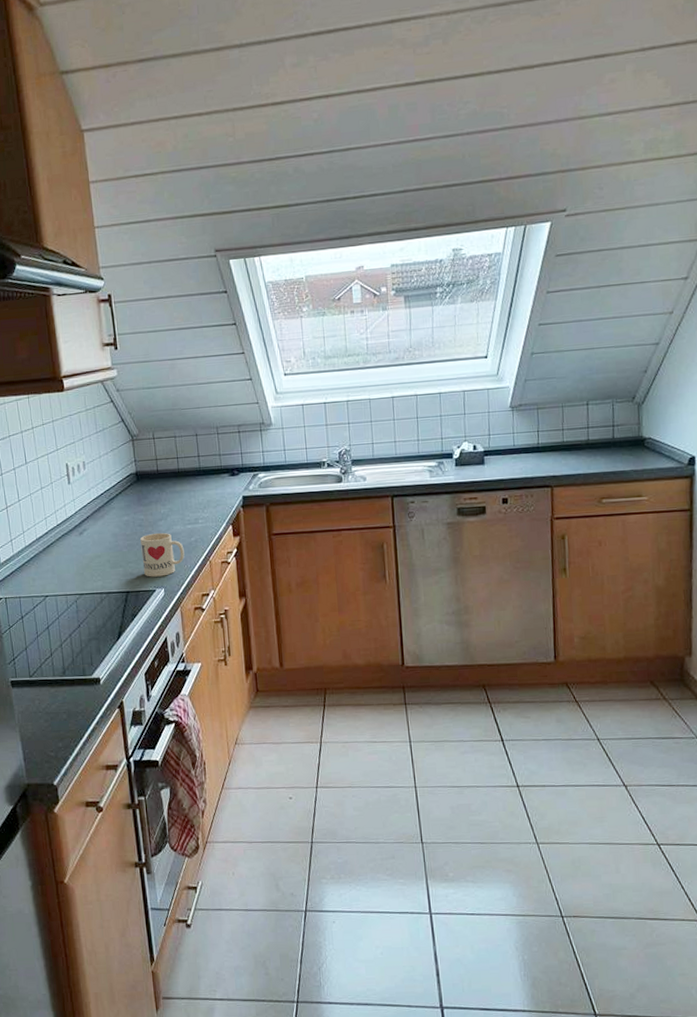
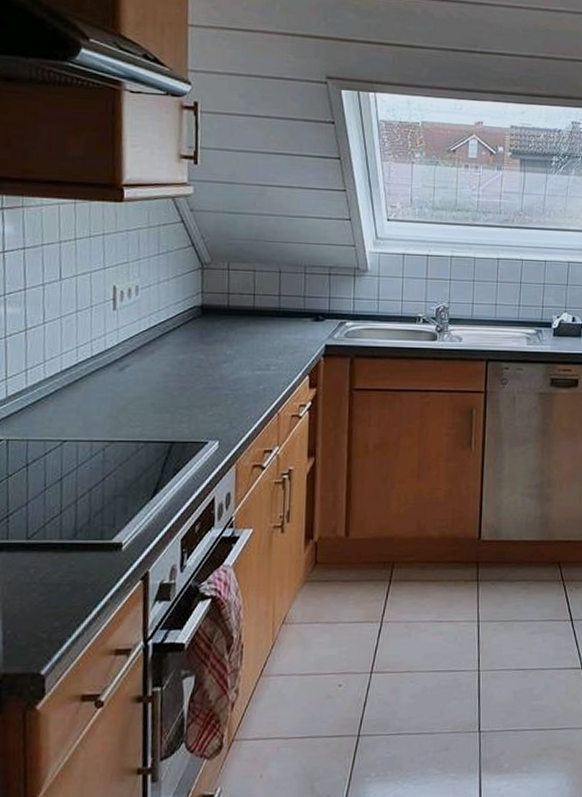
mug: present [140,532,185,577] -> none [195,376,249,427]

